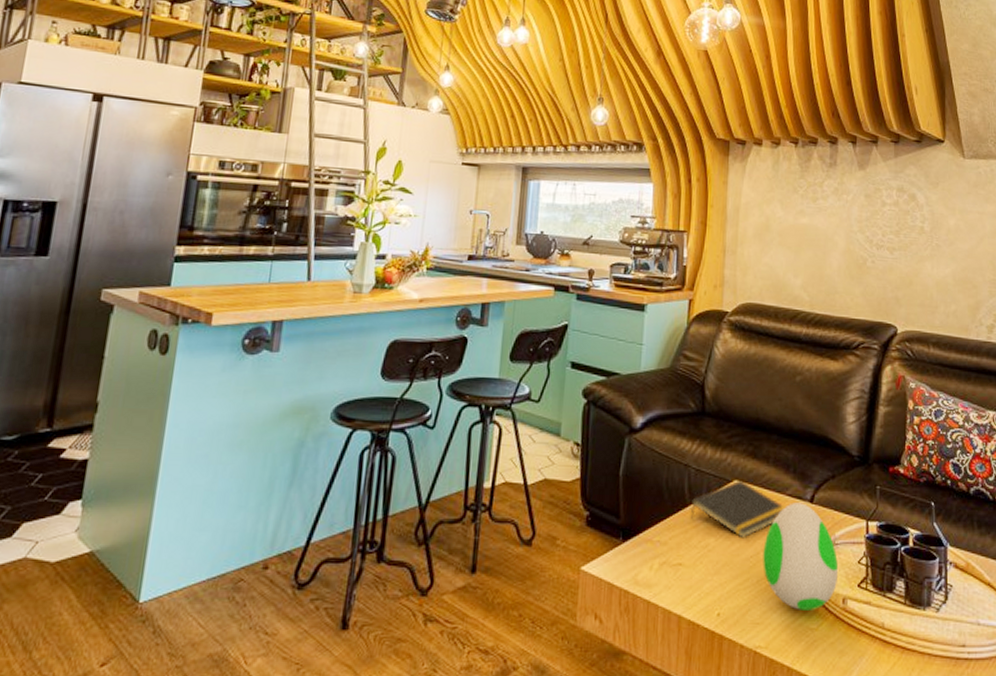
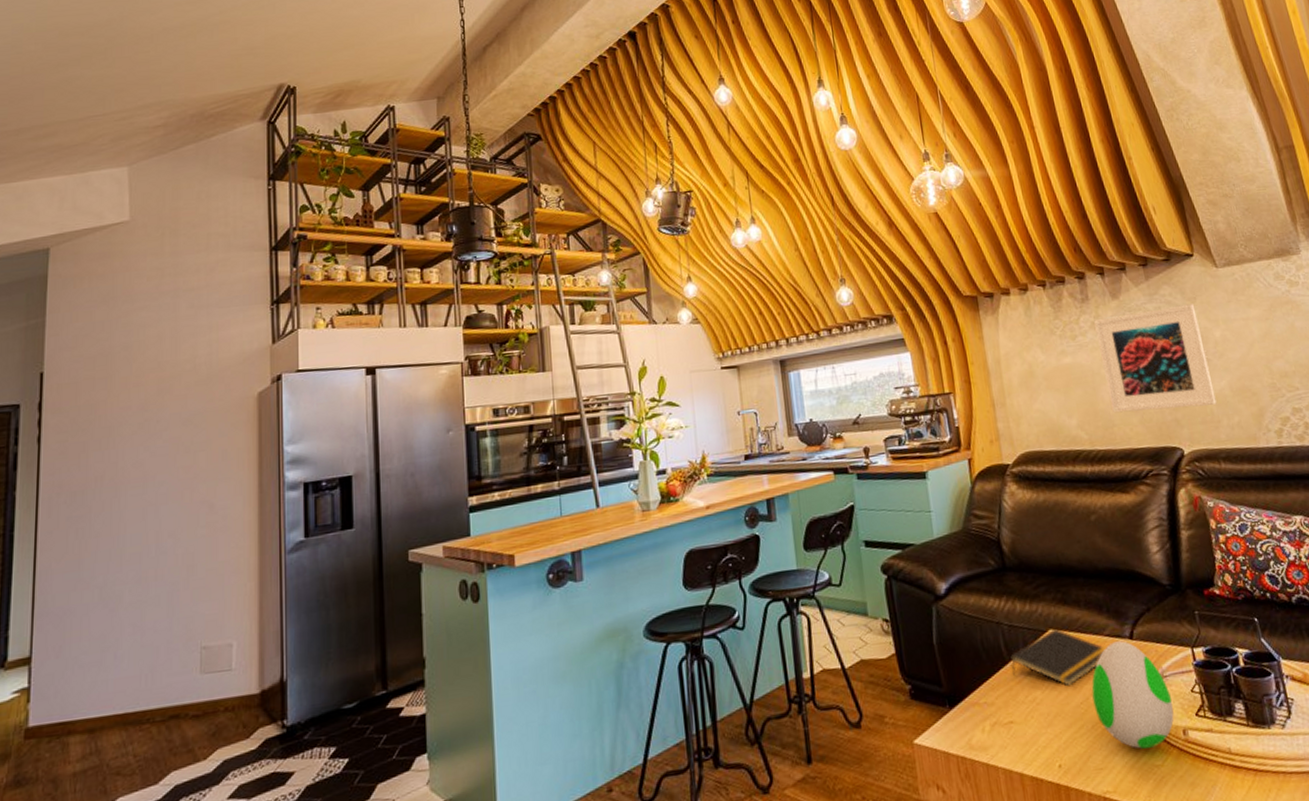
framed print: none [837,186,938,290] -> present [1094,304,1217,413]

